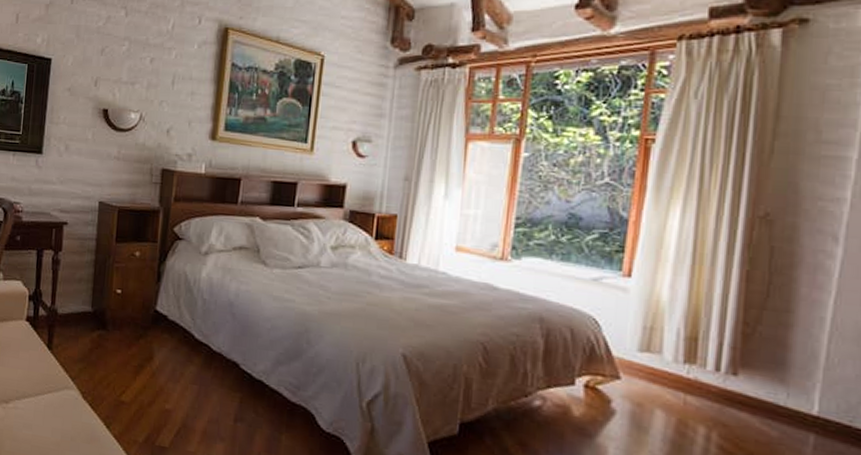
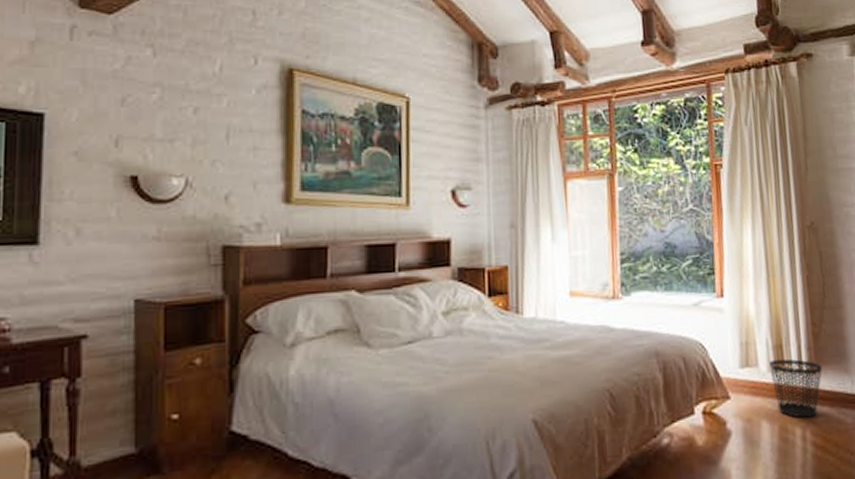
wastebasket: none [676,351,748,420] -> present [769,359,822,418]

